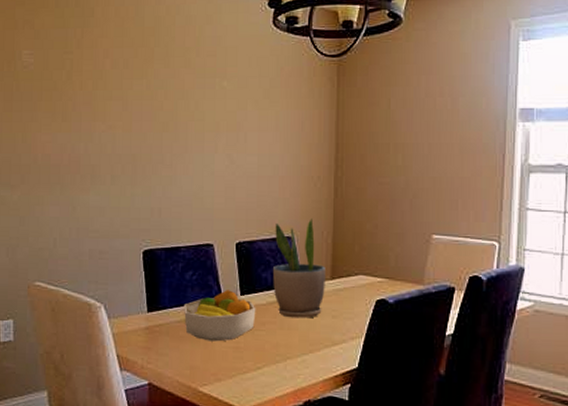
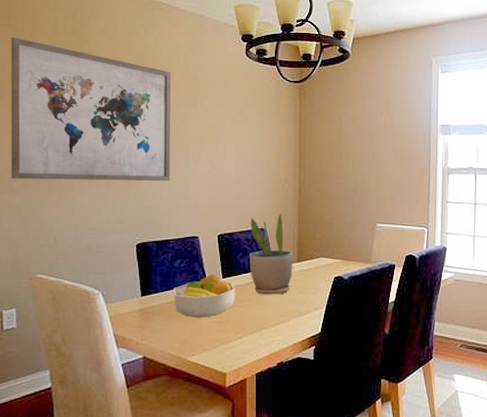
wall art: none [9,11,185,178] -> present [10,37,171,182]

